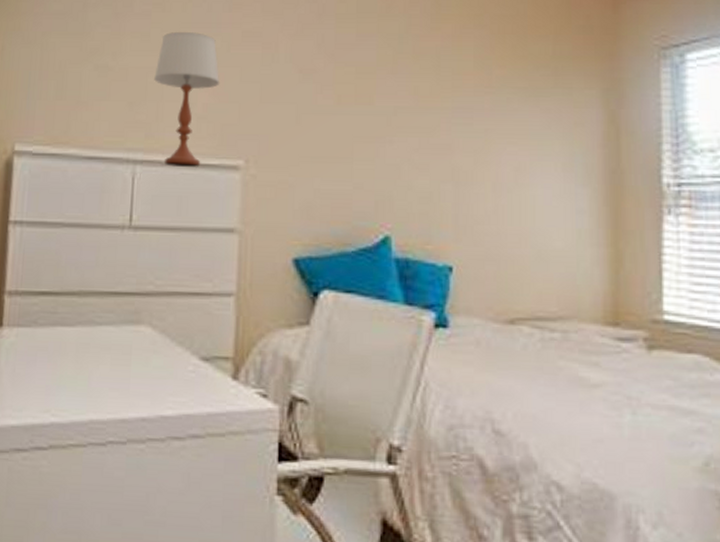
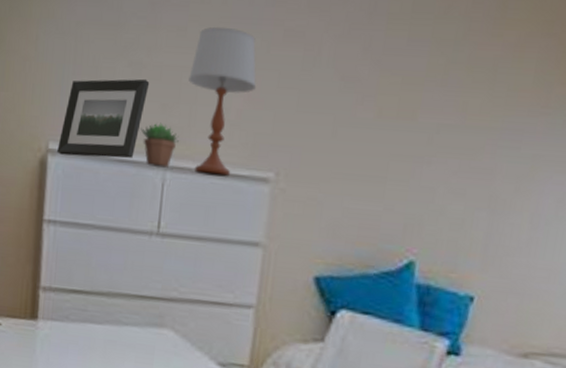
picture frame: none [24,80,116,156] -> present [57,78,150,159]
succulent plant: none [108,119,147,162] -> present [140,122,179,168]

